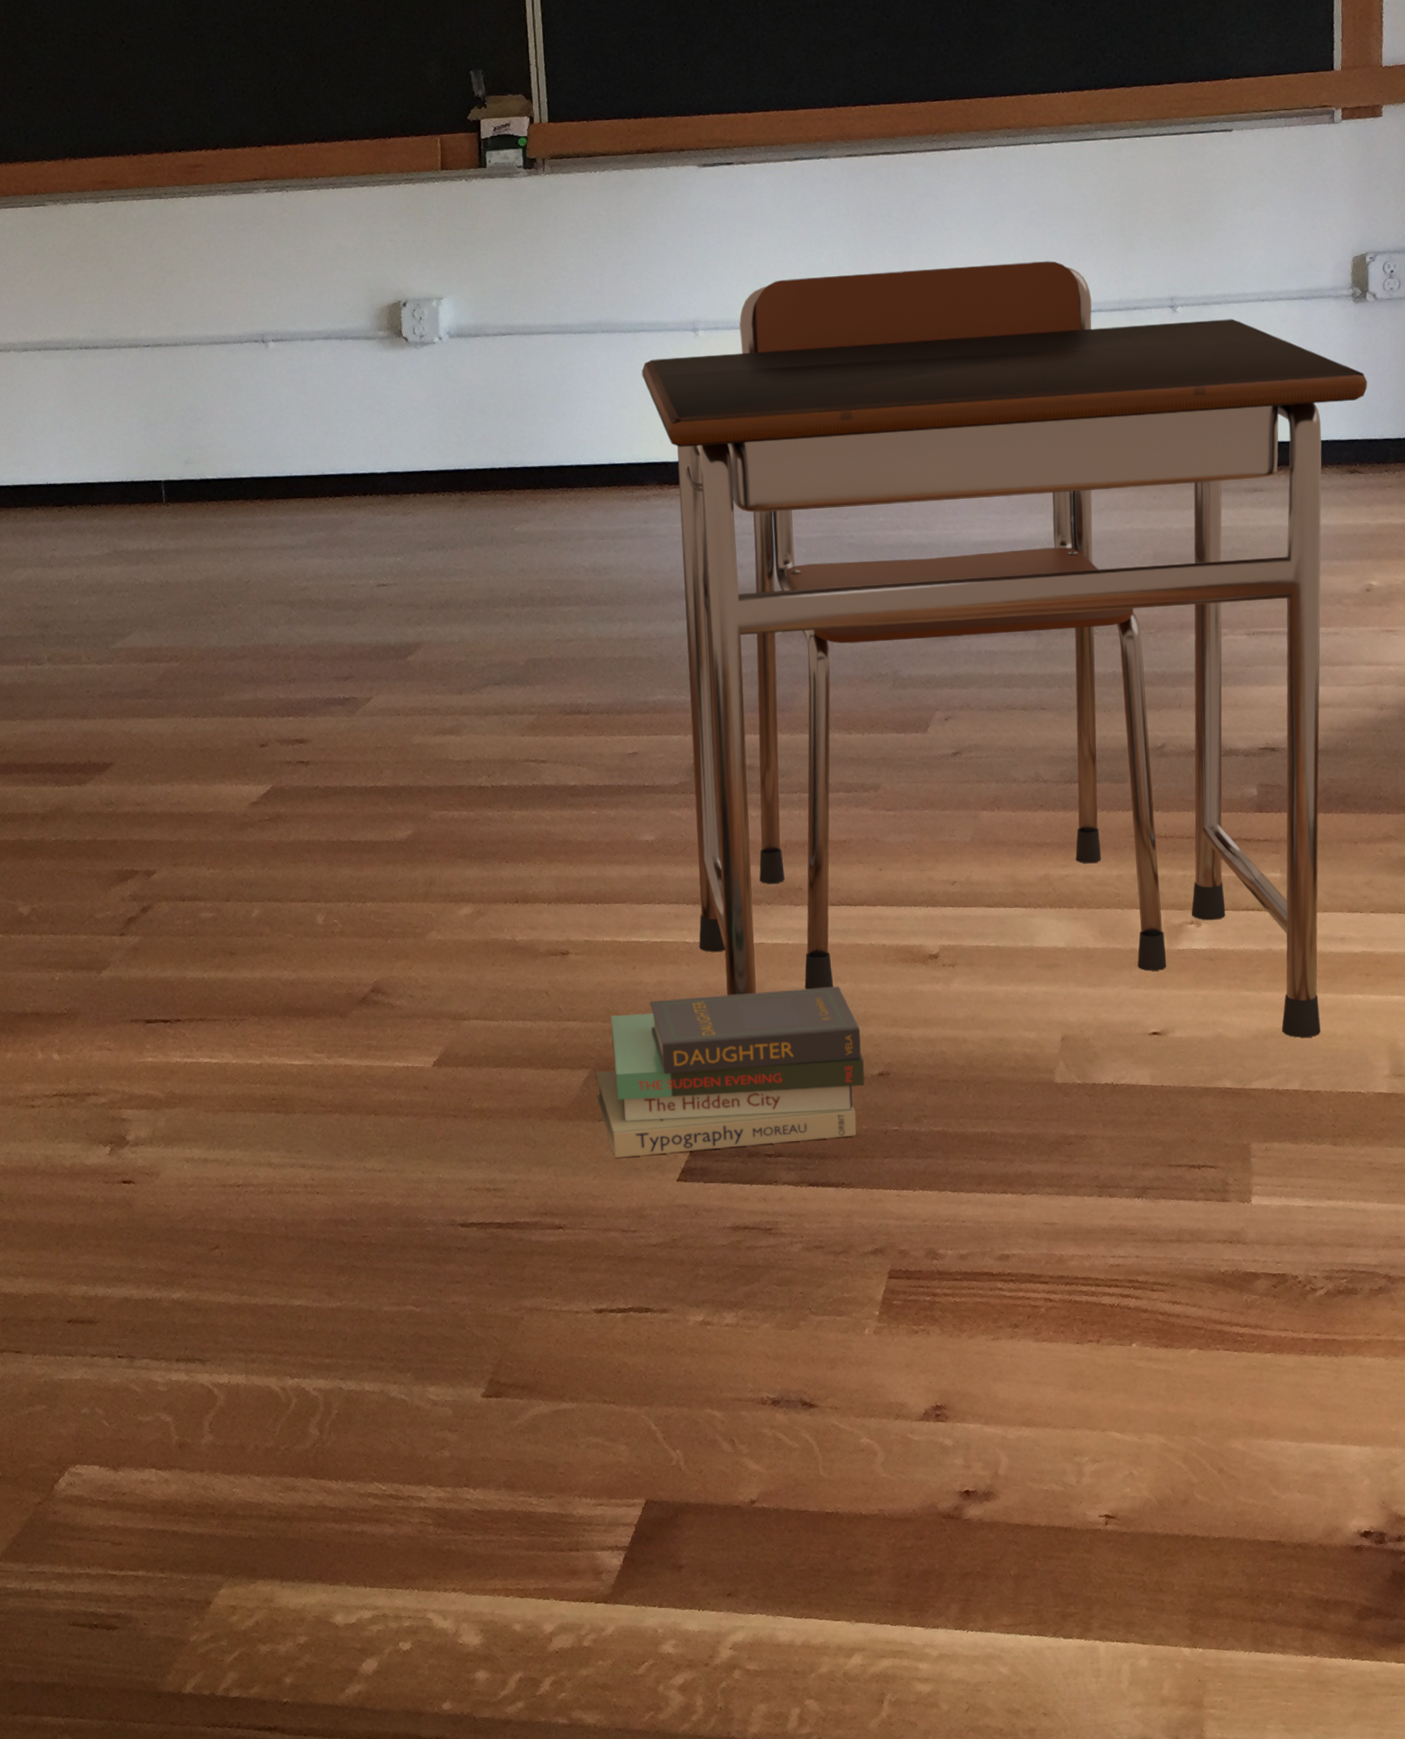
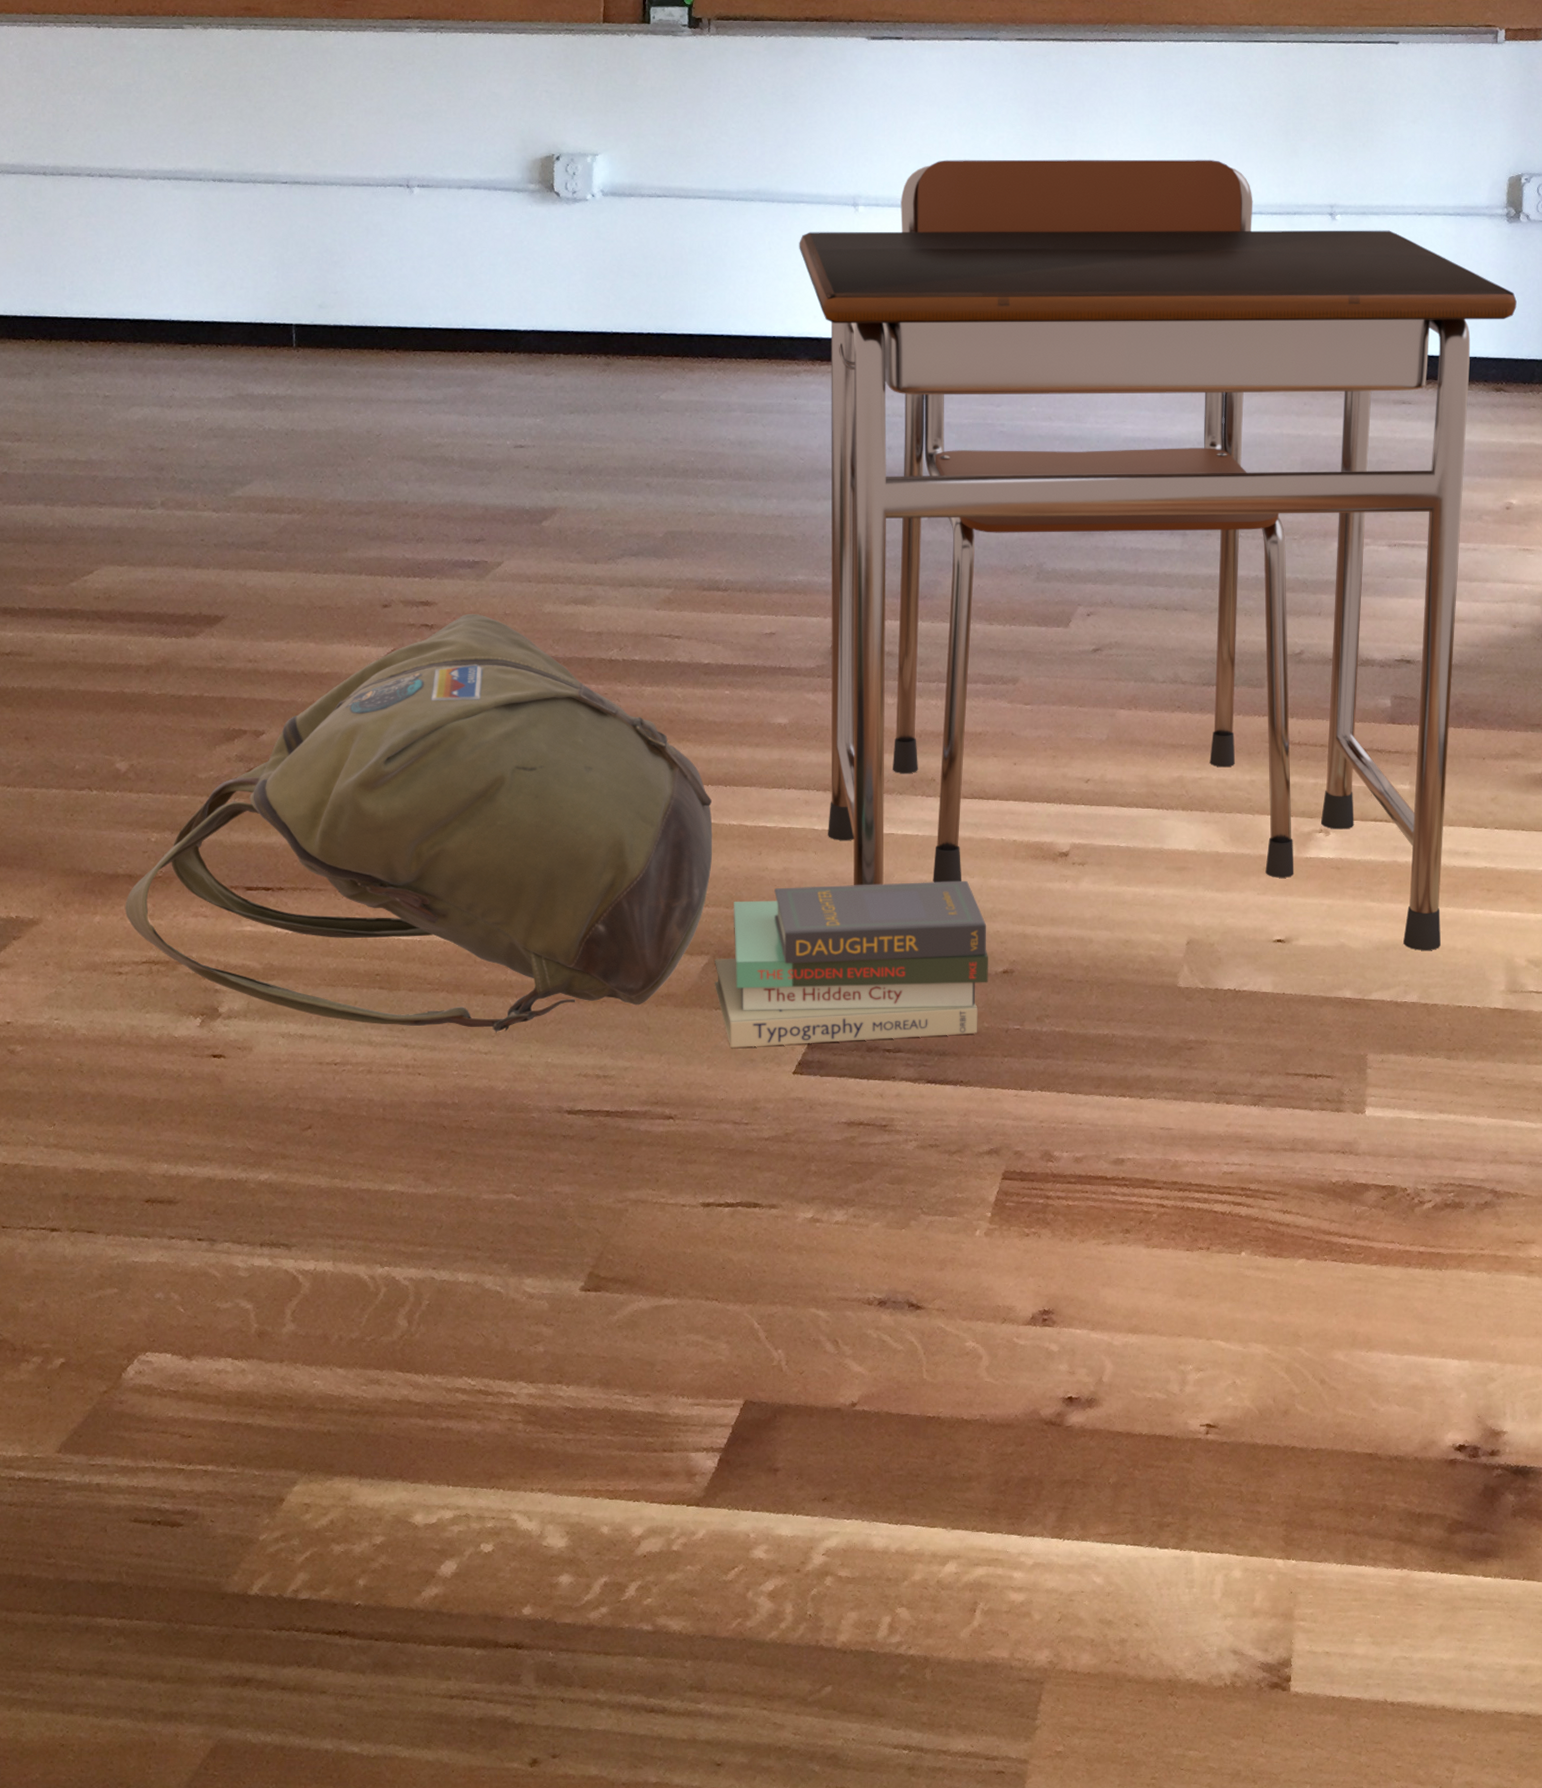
backpack: none [33,748,588,1151] -> present [124,613,713,1033]

